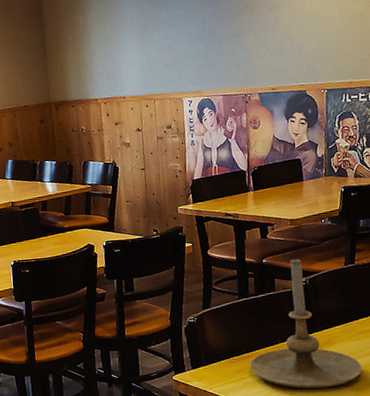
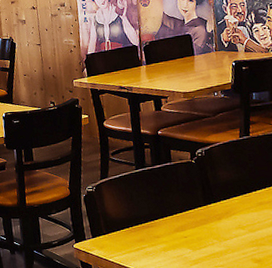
candle holder: present [250,259,363,389] -> none [149,130,264,260]

